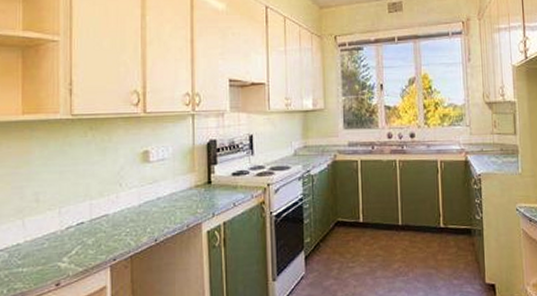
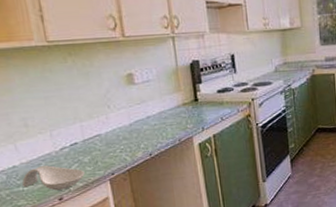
spoon rest: none [23,245,86,274] -> present [22,165,85,191]

